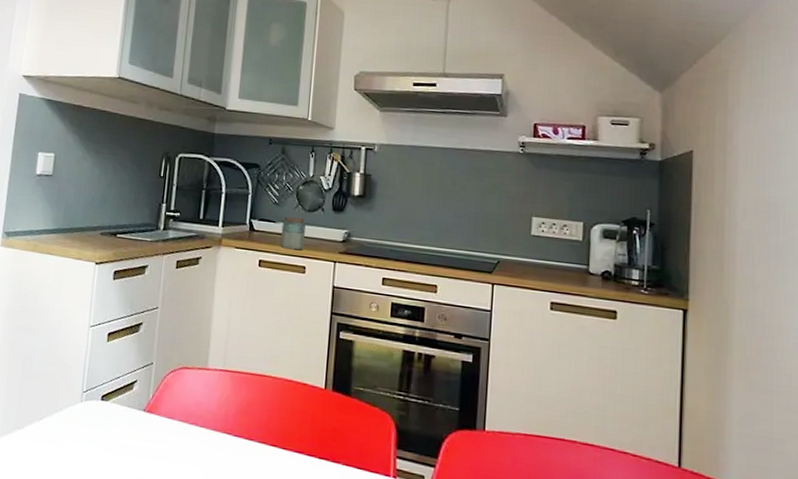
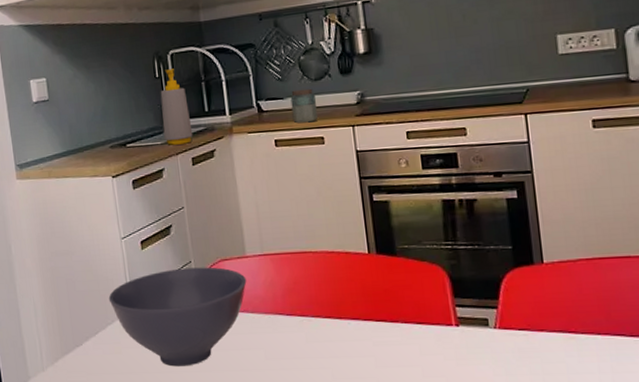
bowl: none [62,367,203,470] -> present [108,267,247,367]
soap bottle: none [154,171,186,246] -> present [160,69,193,145]

